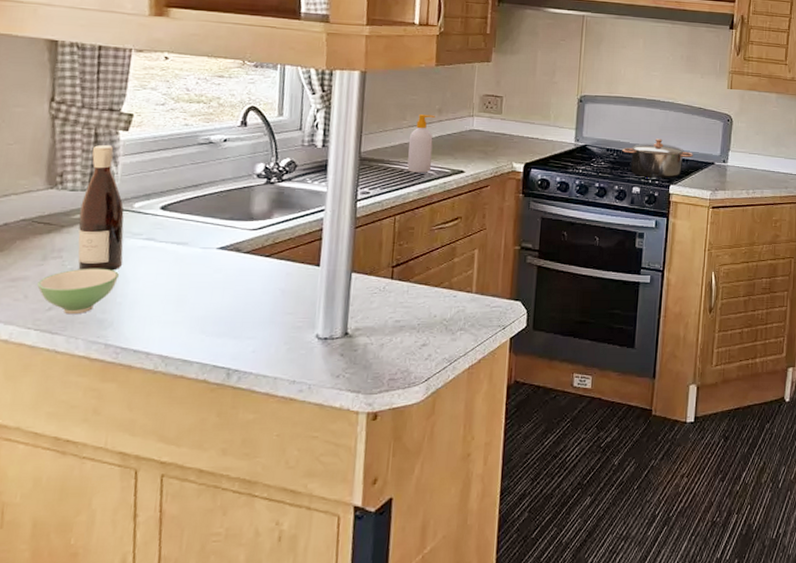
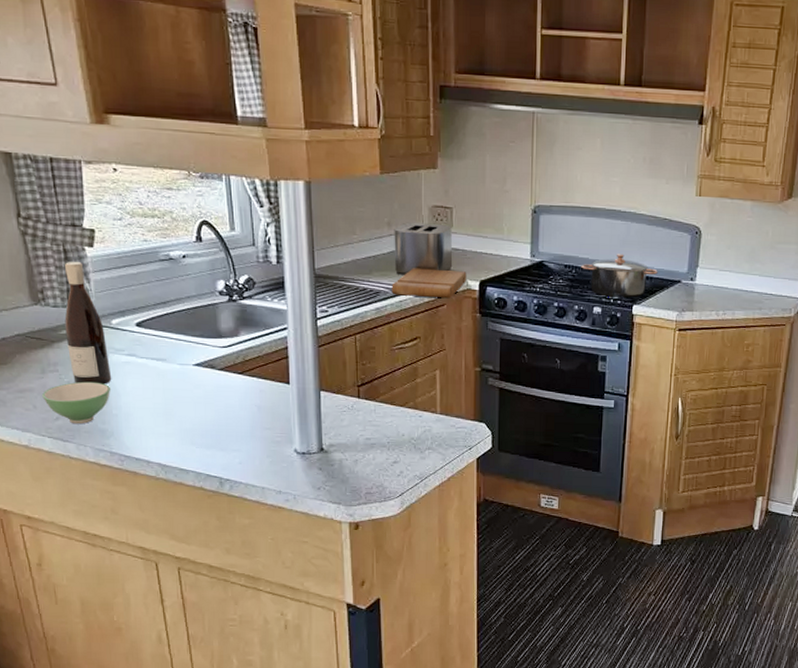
soap bottle: present [407,114,435,173] -> none [360,228,385,291]
cutting board: none [436,151,513,180] -> present [391,268,467,299]
toaster: none [442,109,501,158] -> present [394,222,453,275]

